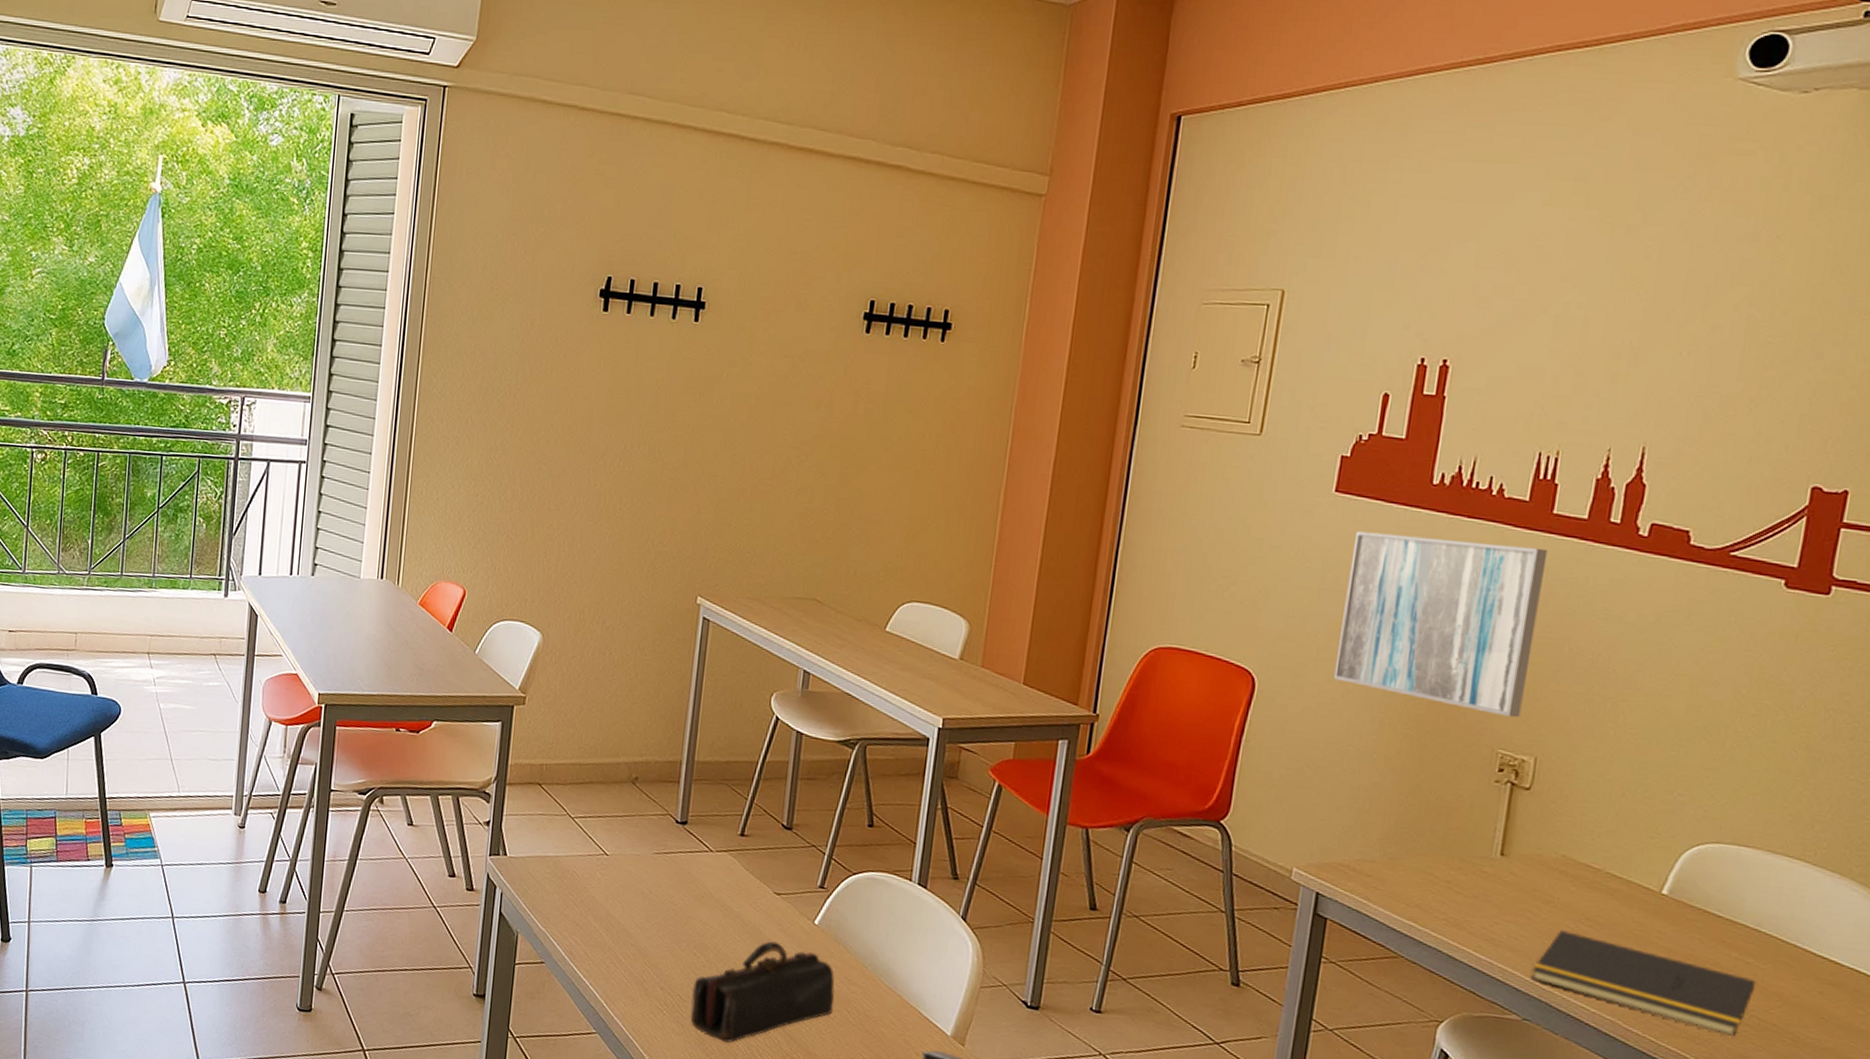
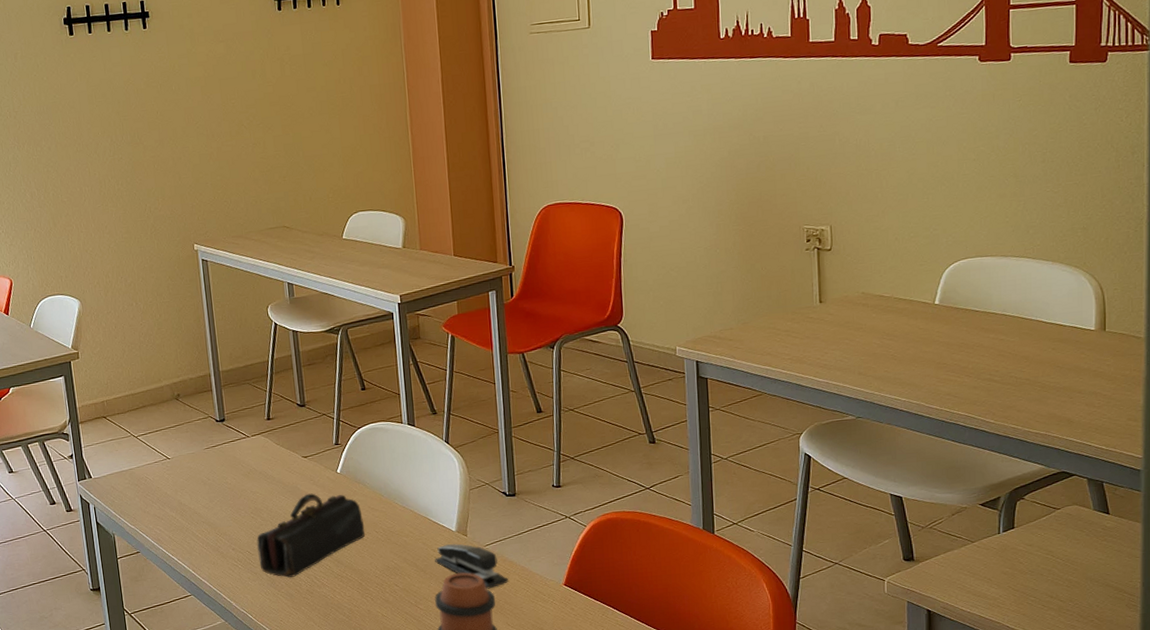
wall art: present [1333,531,1548,718] -> none [673,69,814,201]
notepad: present [1531,930,1757,1036] -> none [857,346,1010,395]

